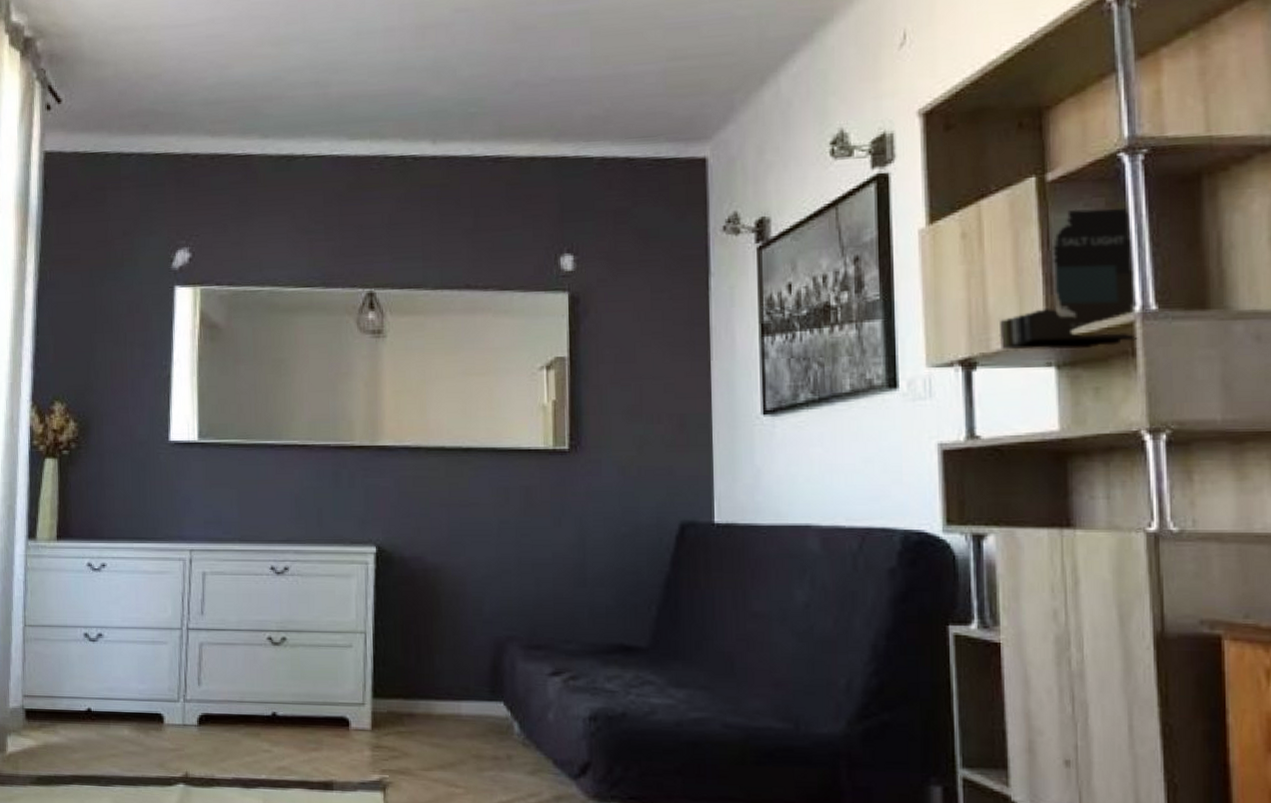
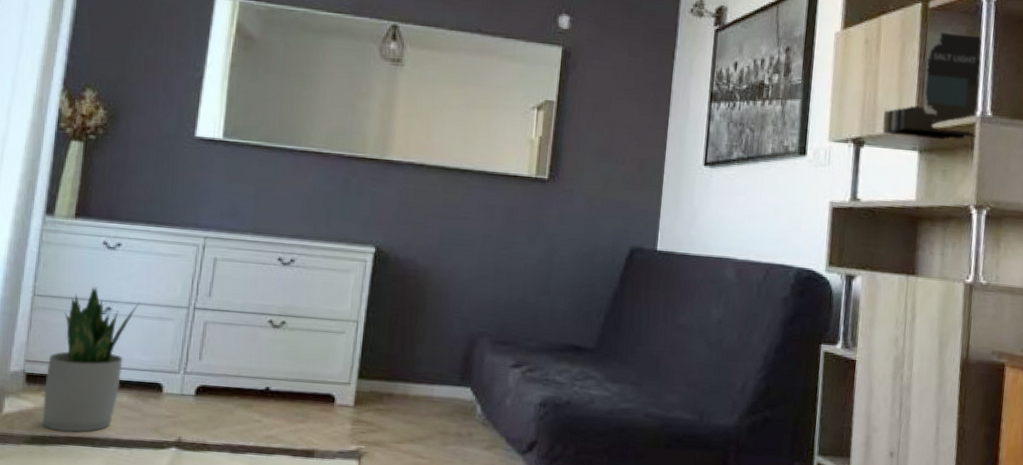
planter: none [44,612,131,771] -> present [42,286,140,433]

